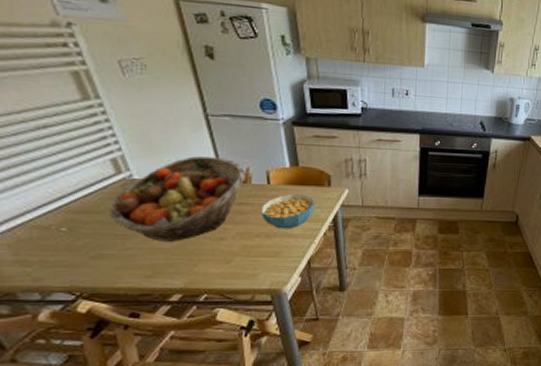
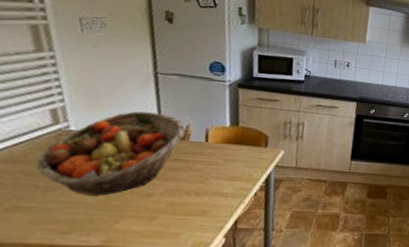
cereal bowl: present [261,193,316,229] -> none [194,152,250,188]

